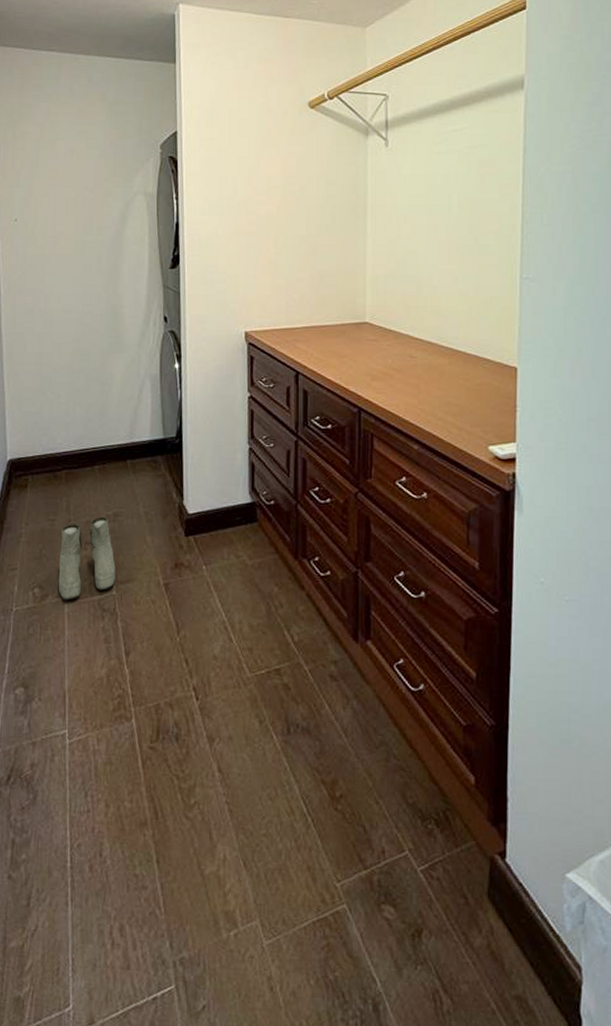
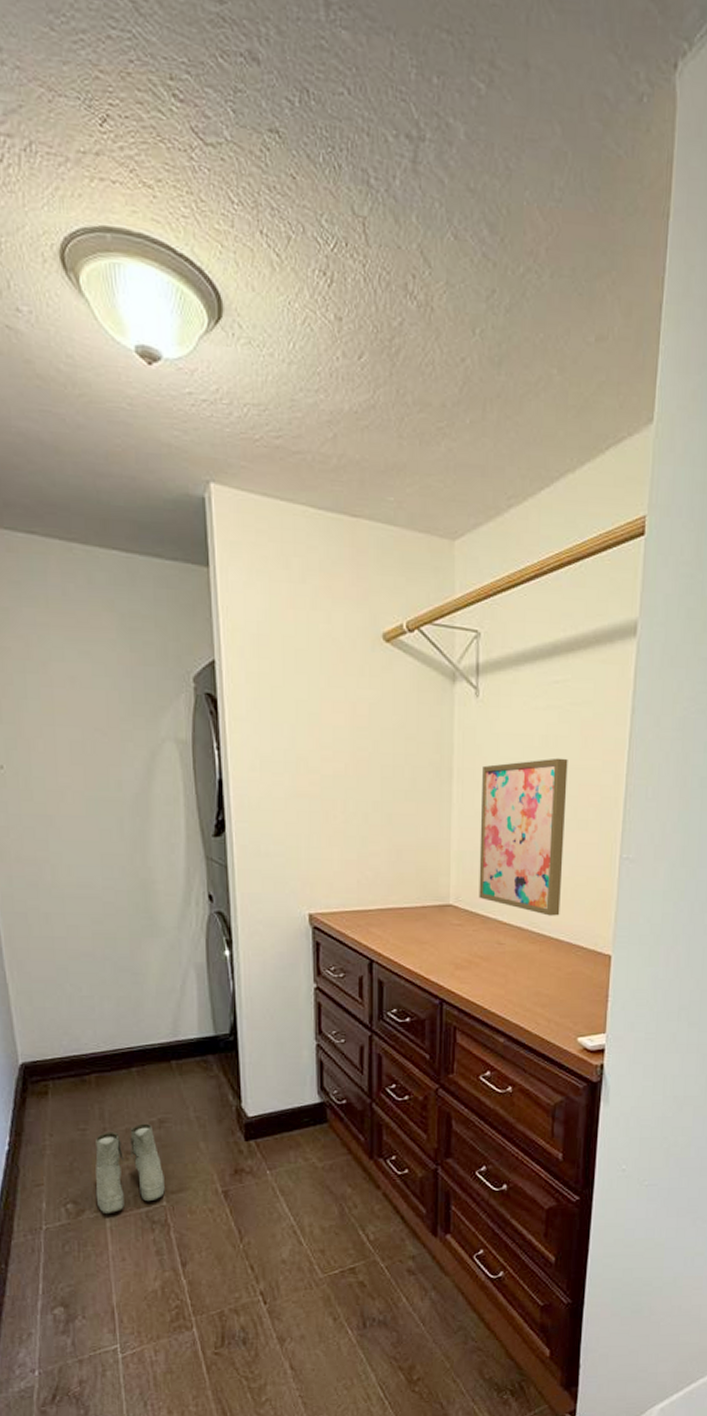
wall art: none [391,193,468,331] -> present [479,758,568,916]

